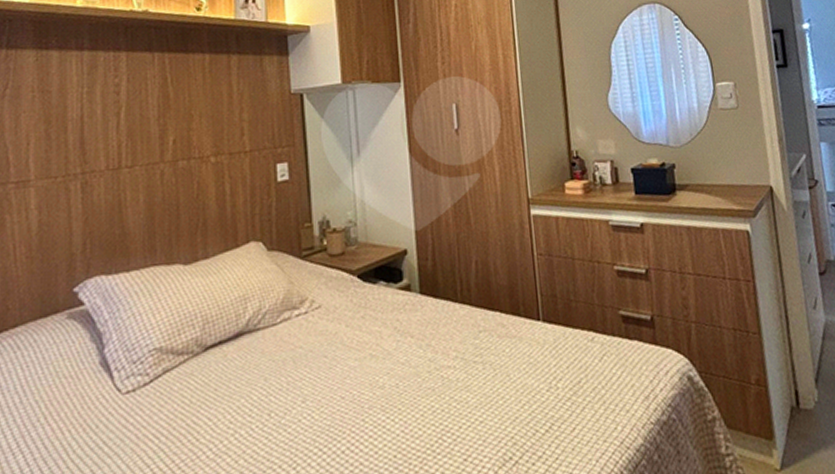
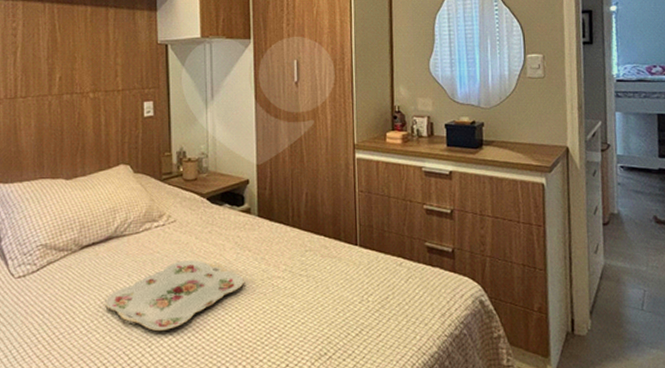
serving tray: none [237,353,407,448] -> present [105,260,244,332]

